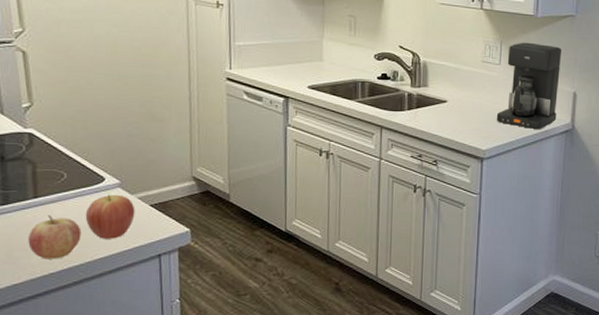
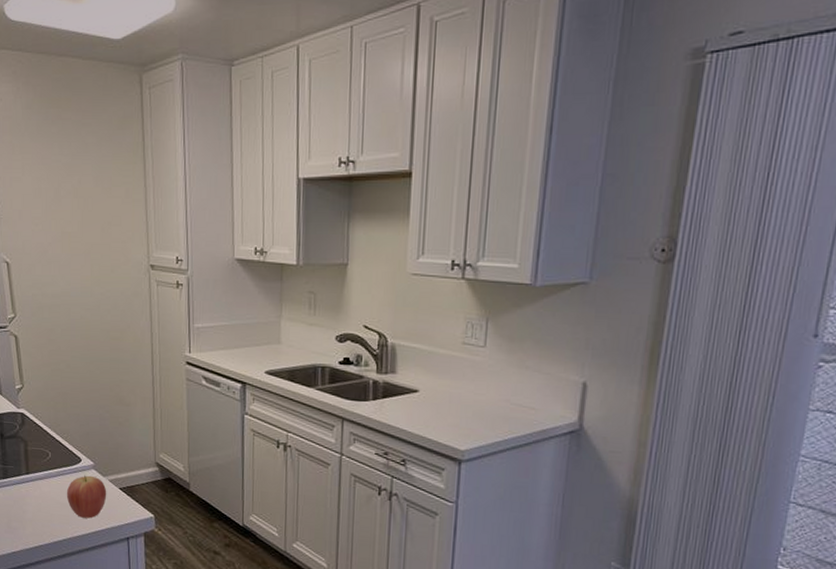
fruit: present [28,215,82,259] -> none [23,491,64,533]
coffee maker: present [496,42,562,130] -> none [478,318,569,429]

